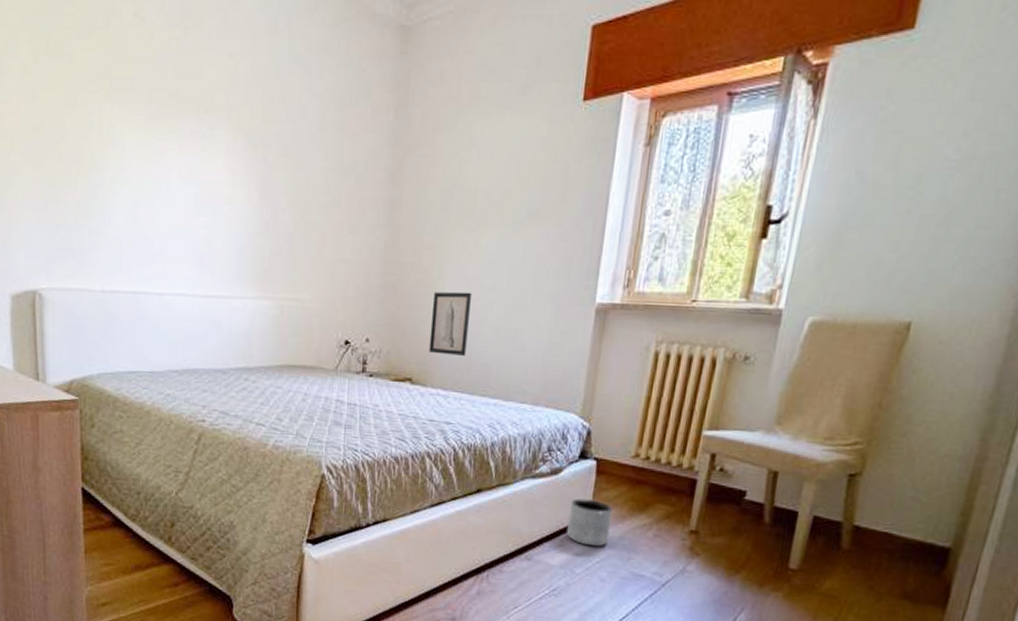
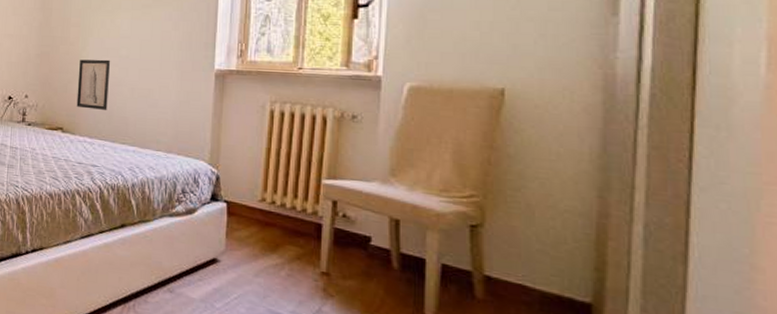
planter: present [567,498,613,547] -> none [205,236,245,283]

